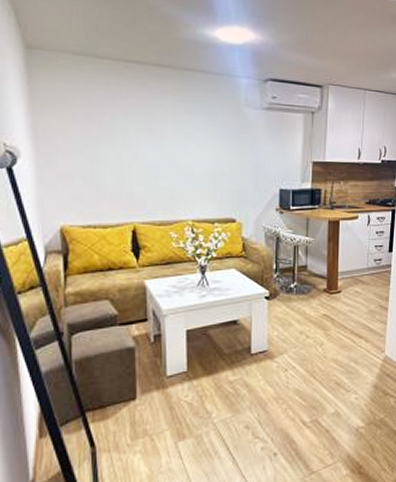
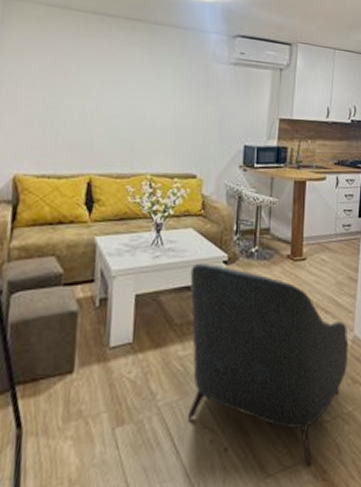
armchair: none [235,299,380,465] -> present [187,263,349,468]

